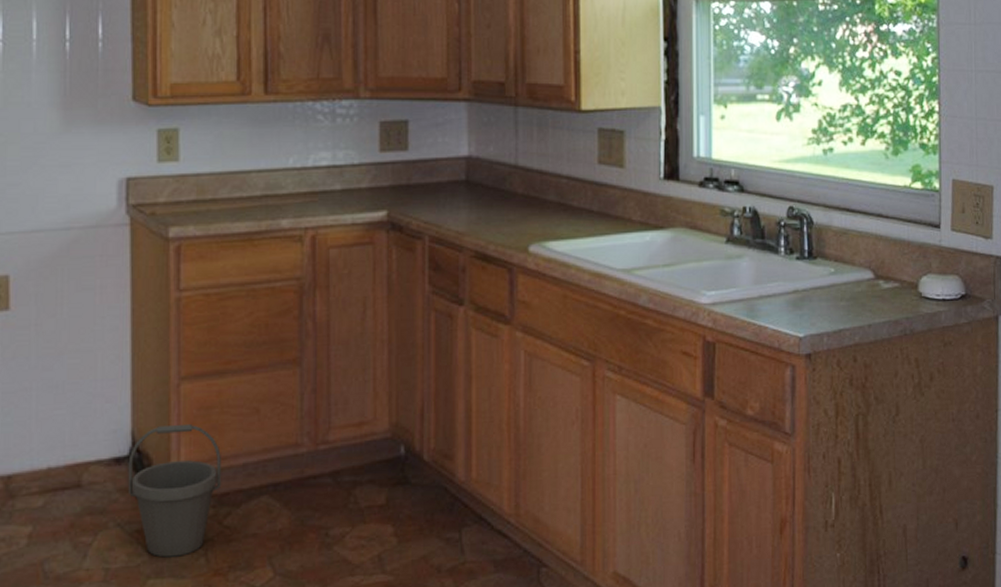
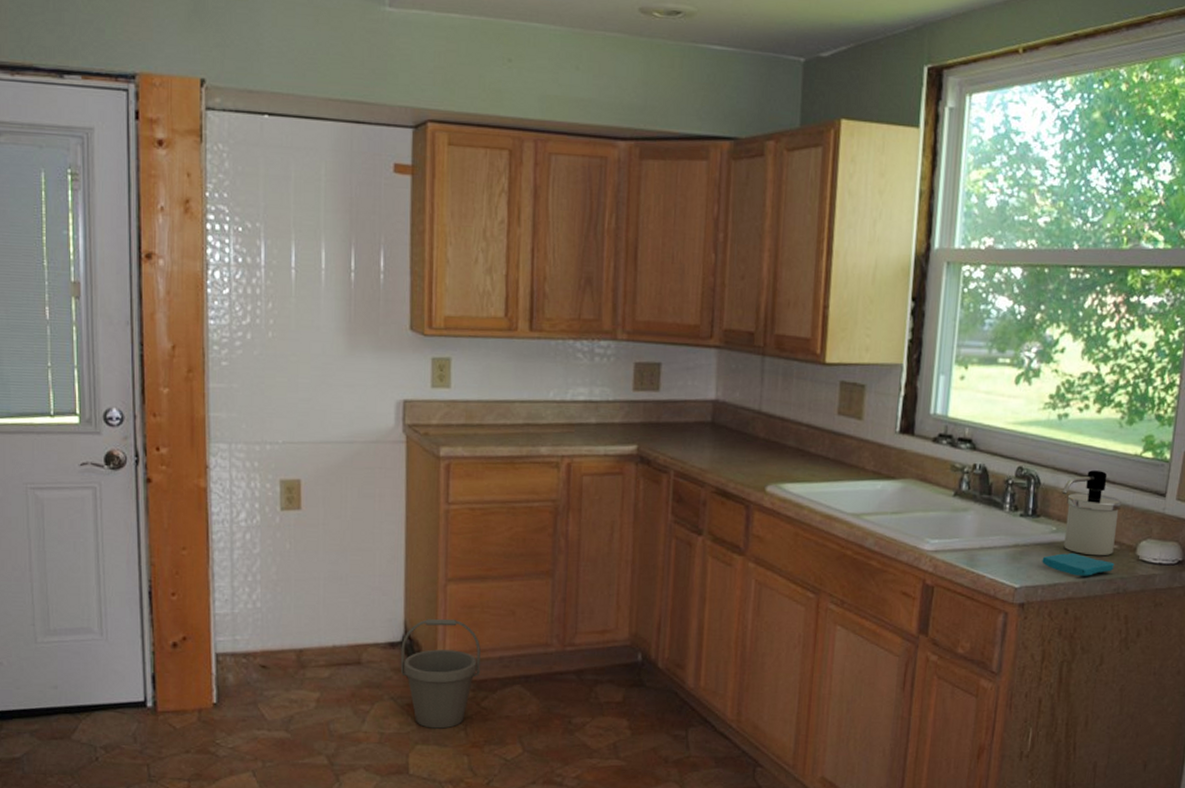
sponge: none [824,294,898,319] -> present [1042,552,1115,576]
soap dispenser: none [835,205,897,297] -> present [1061,470,1121,556]

